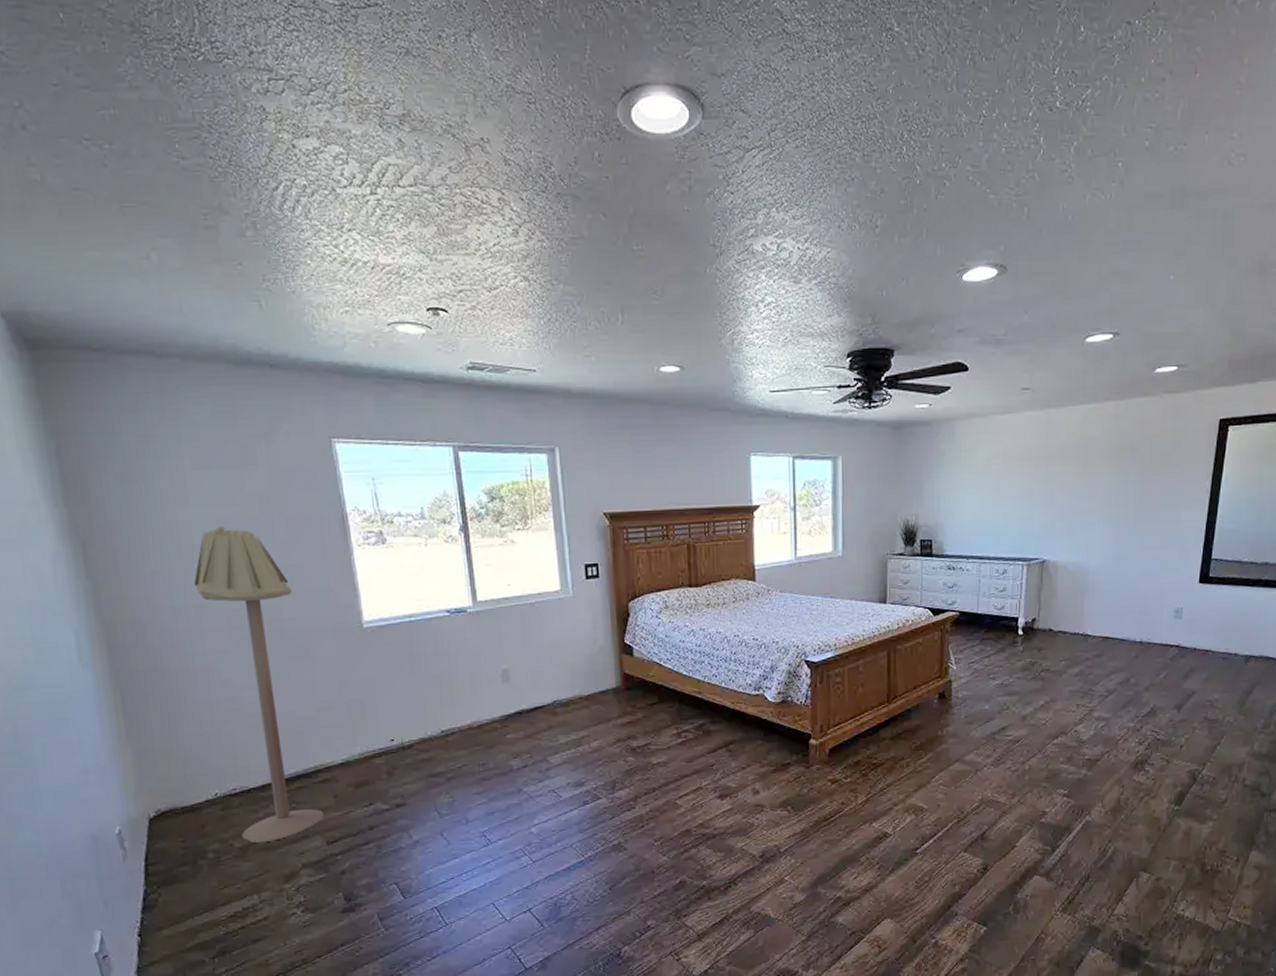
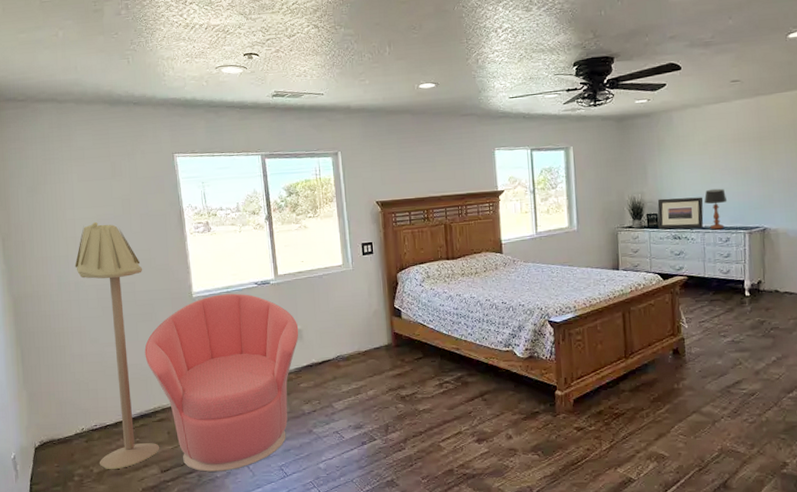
armchair: none [299,623,505,842] -> present [144,293,299,472]
picture frame: none [931,522,982,559] -> present [657,197,704,230]
table lamp: none [982,513,1008,561] -> present [704,188,728,230]

